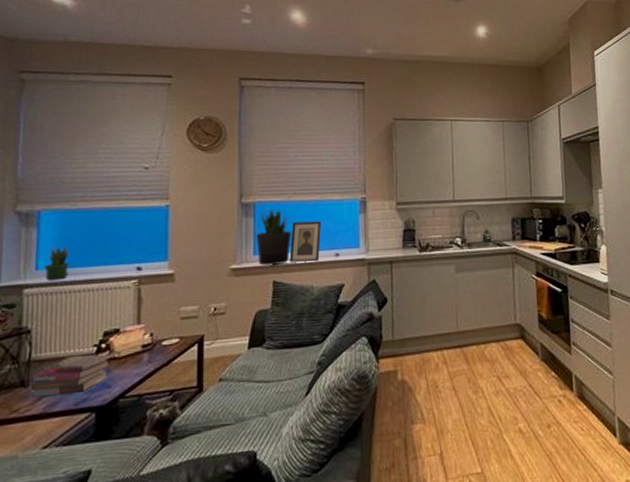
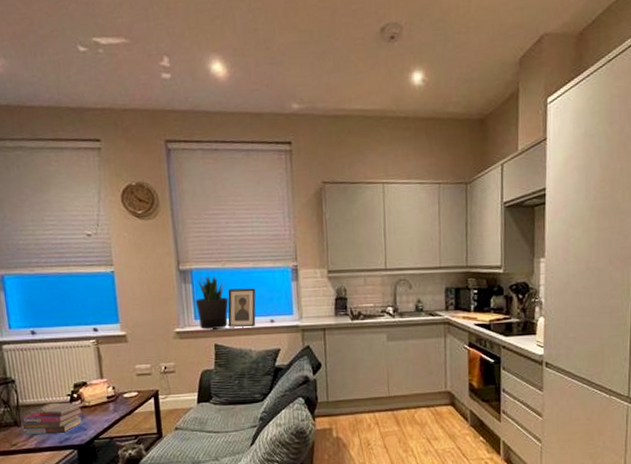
planter: present [44,244,70,281] -> none [16,307,36,339]

